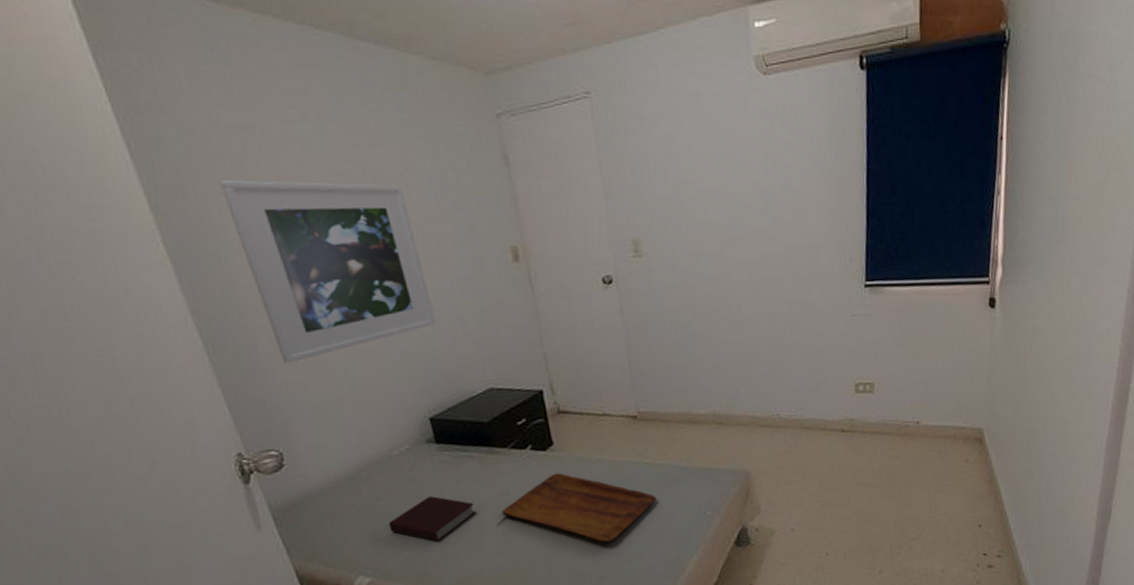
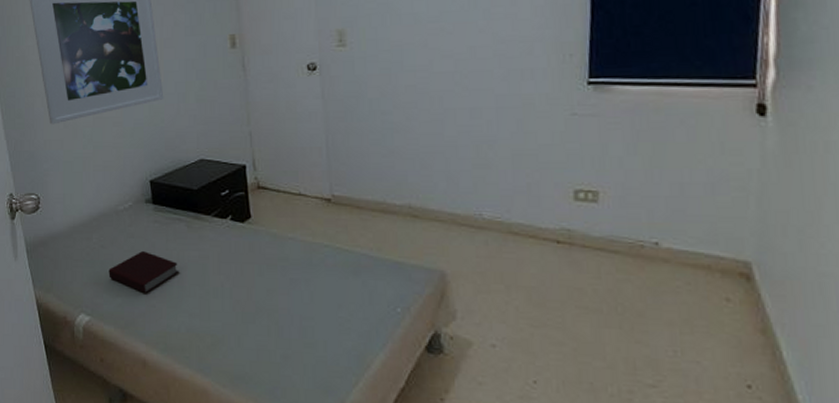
tray: present [501,473,657,543] -> none [200,245,345,324]

